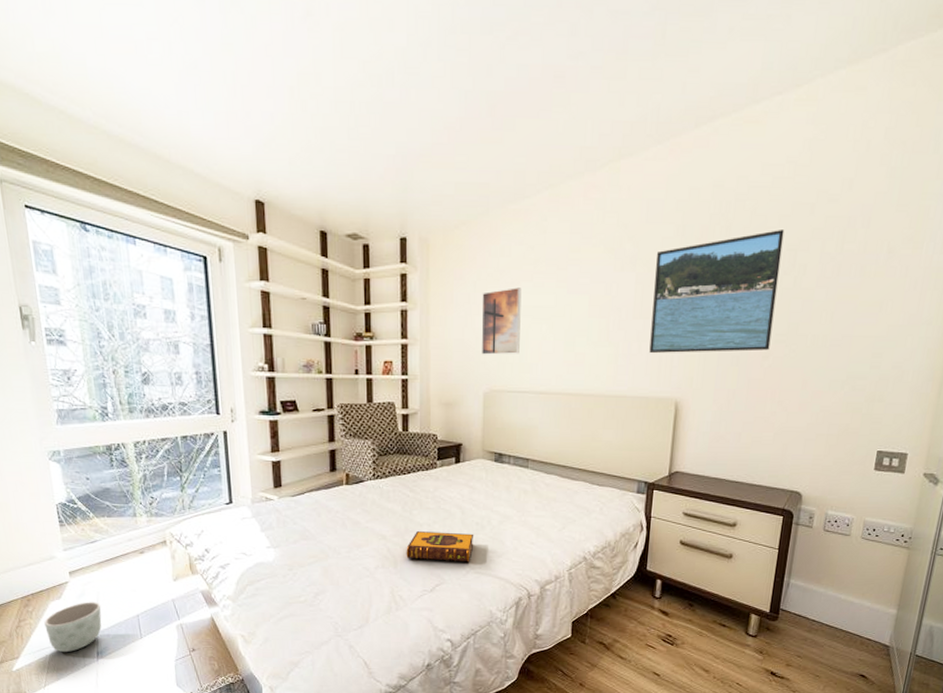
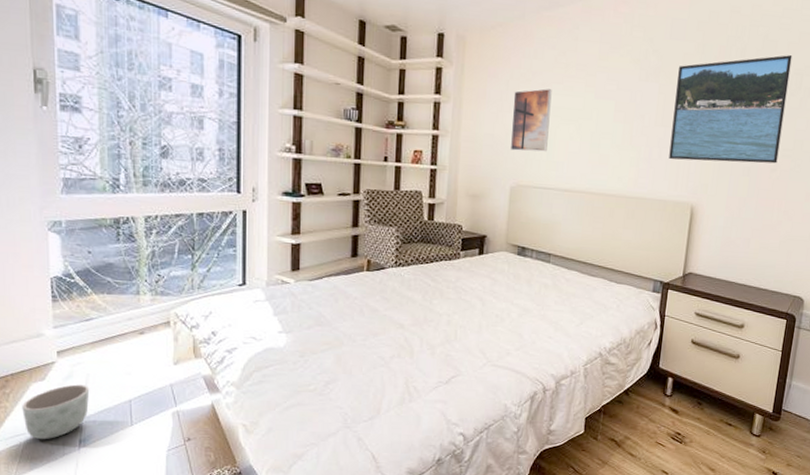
hardback book: present [406,531,474,563] -> none [423,321,493,355]

